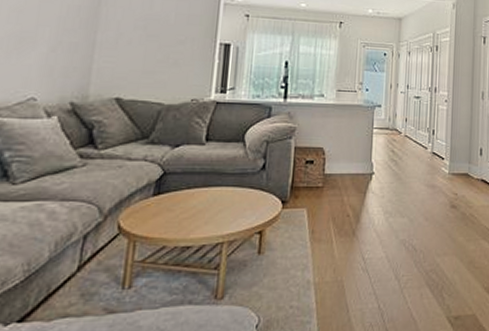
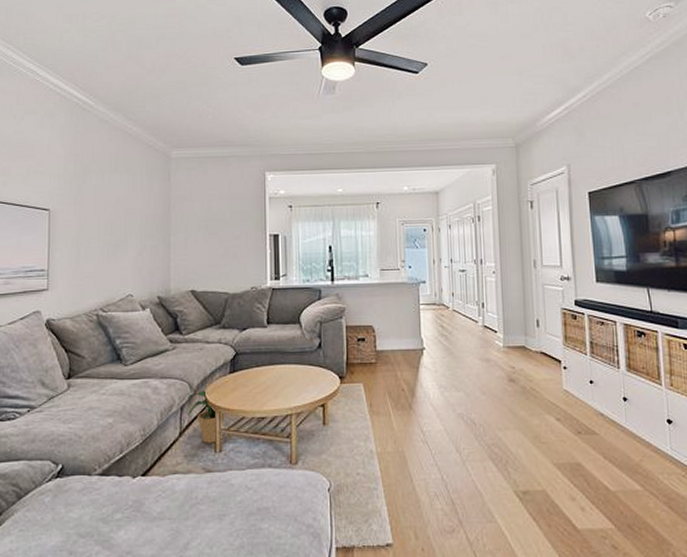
potted plant: none [93,216,143,279] -> present [188,391,226,443]

